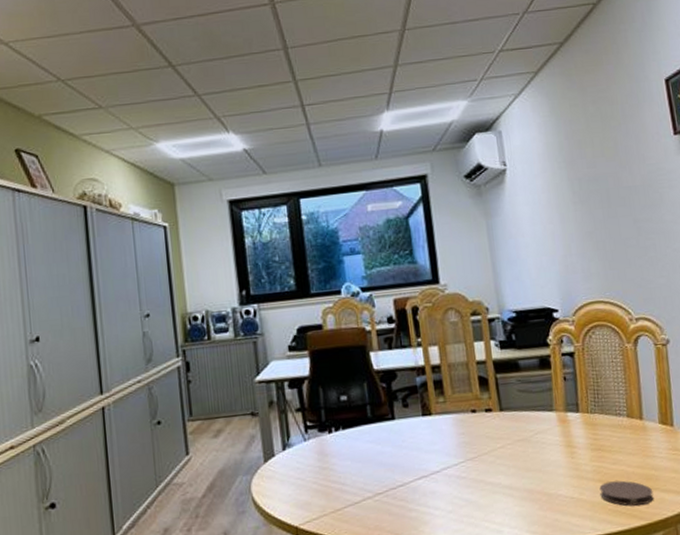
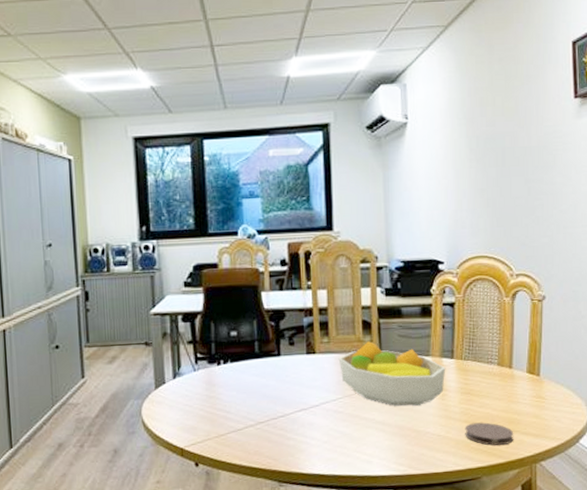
fruit bowl: none [456,398,573,468] -> present [338,341,446,406]

